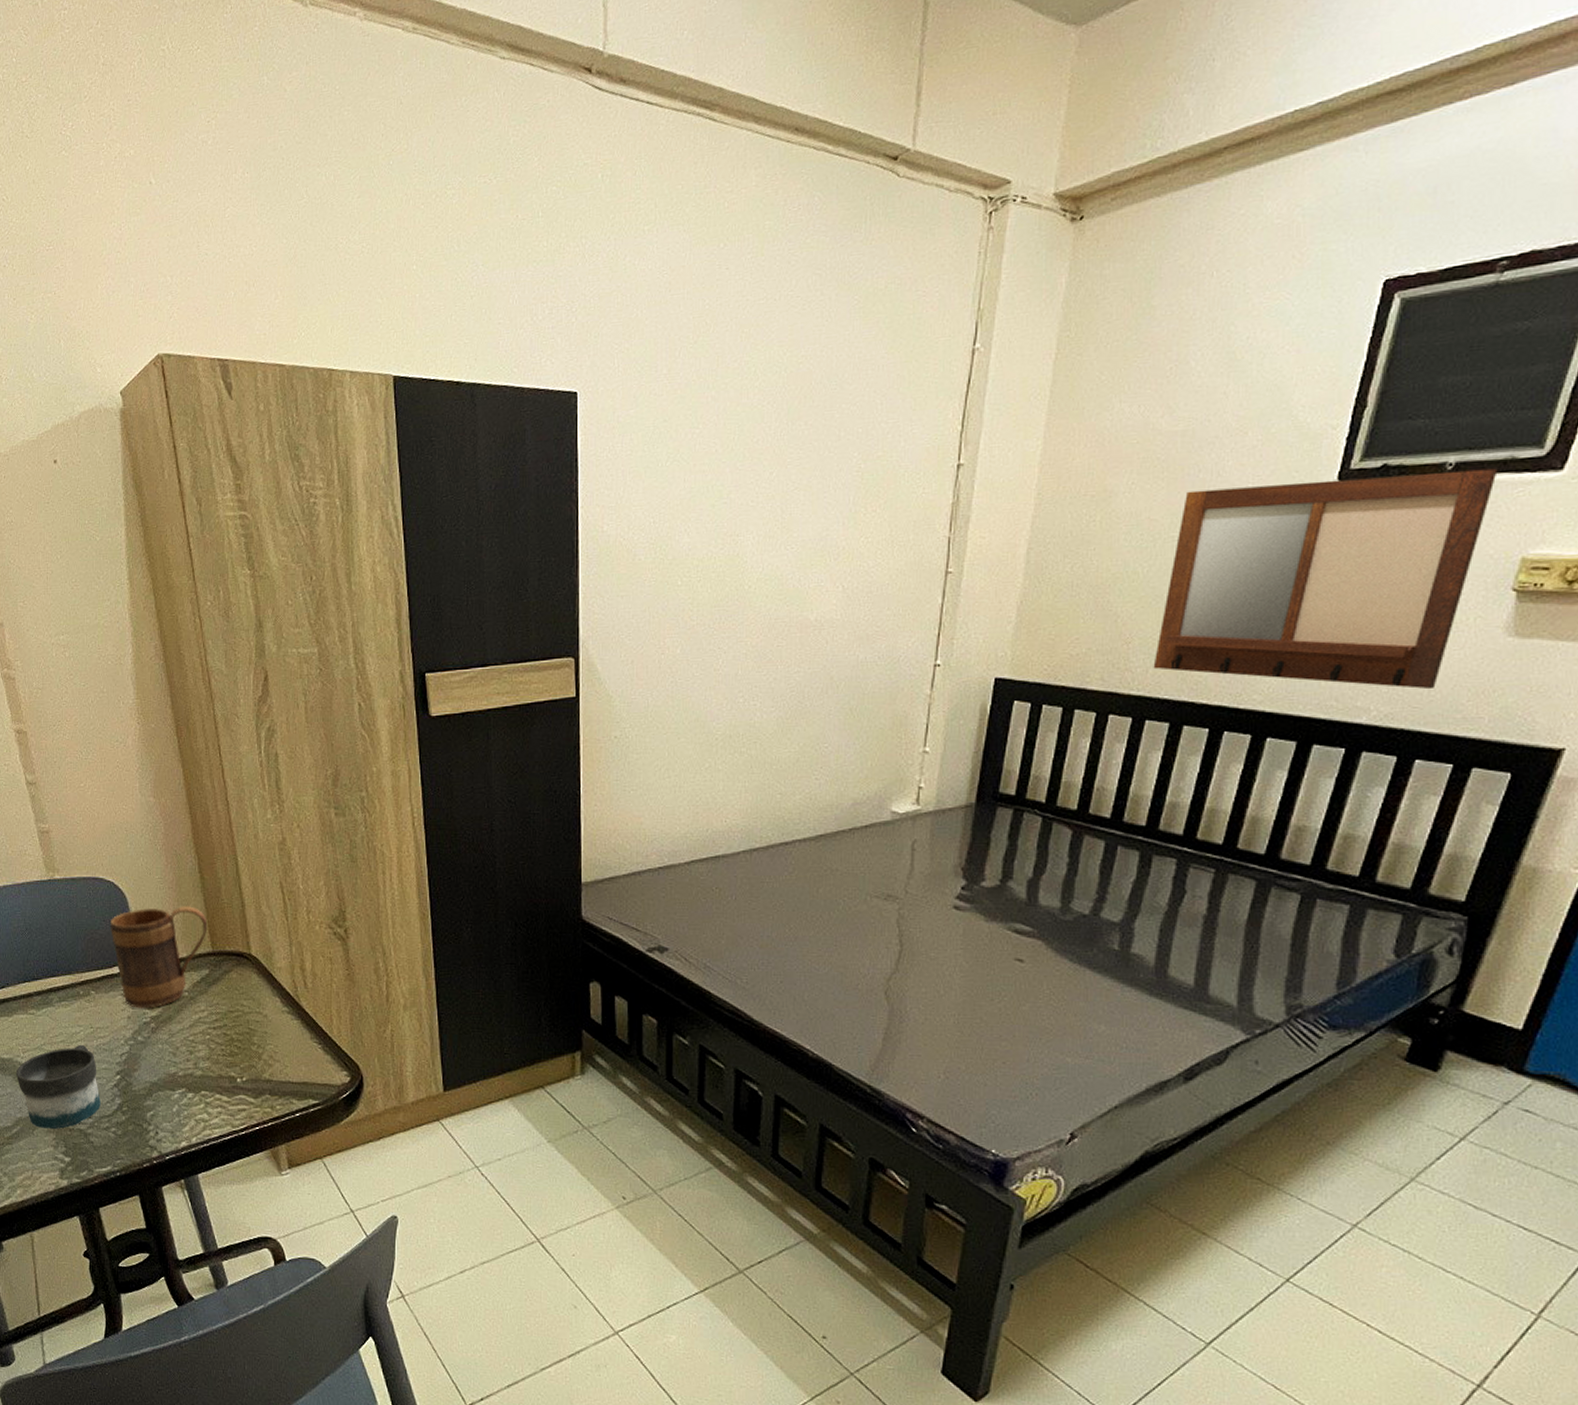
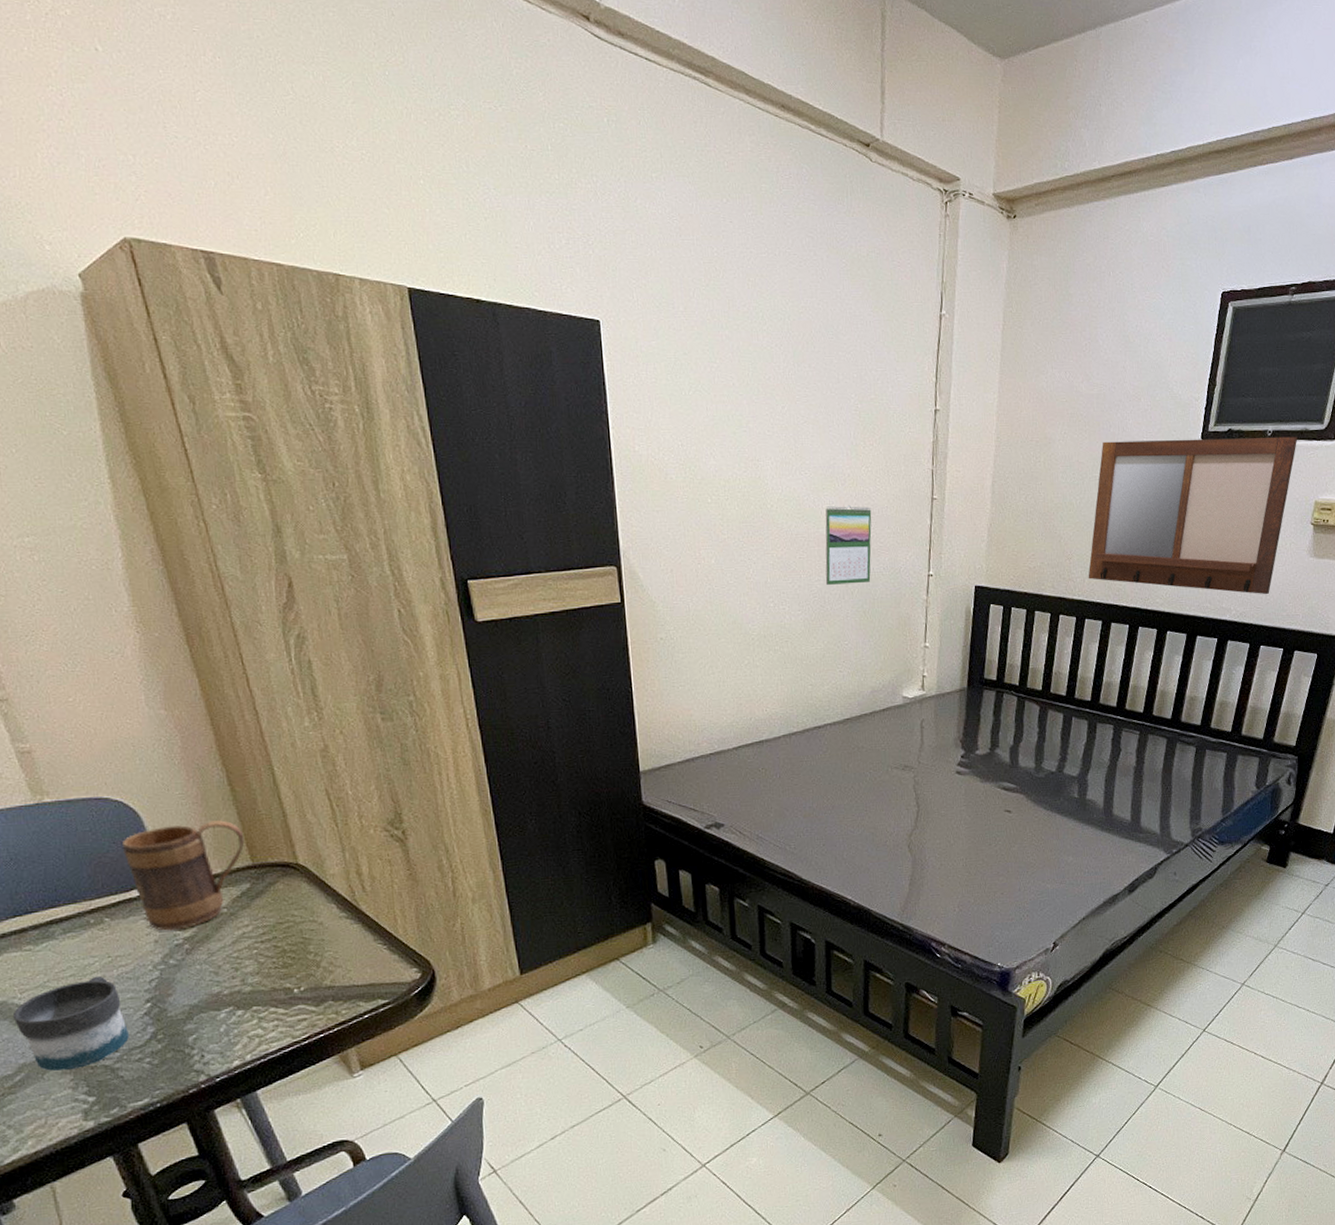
calendar: none [806,584,869,677] -> present [825,506,872,585]

